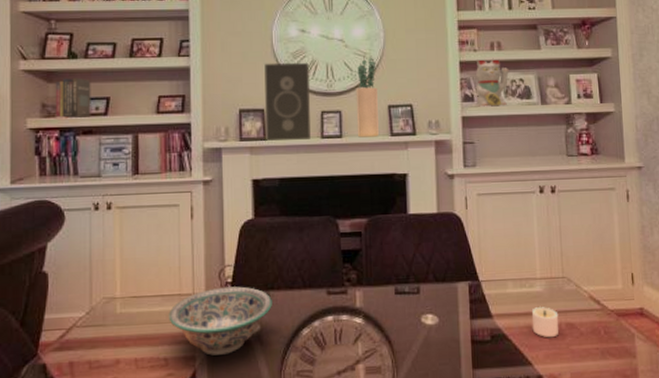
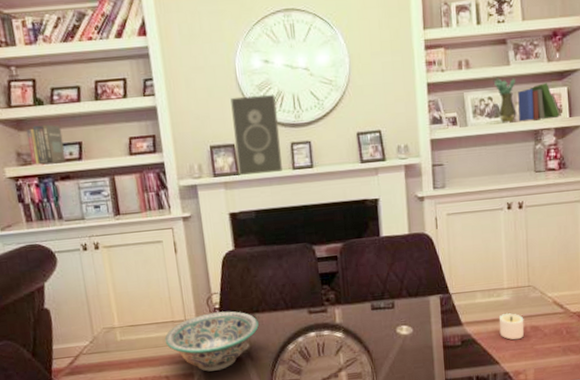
vase: present [355,55,379,138] -> none [323,83,349,167]
decorative figurine: present [475,58,509,107] -> none [444,77,477,129]
vase: none [524,60,548,105] -> present [493,76,517,124]
book: none [549,68,592,105] -> present [518,83,561,122]

